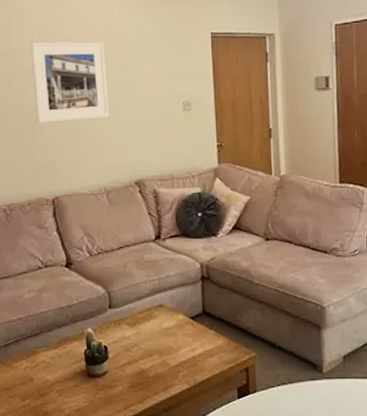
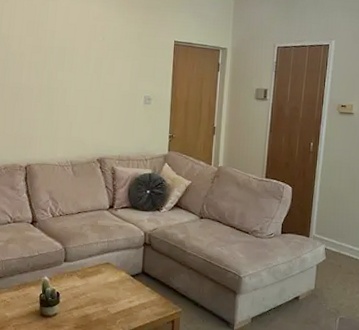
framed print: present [30,41,110,123] -> none [18,30,84,103]

